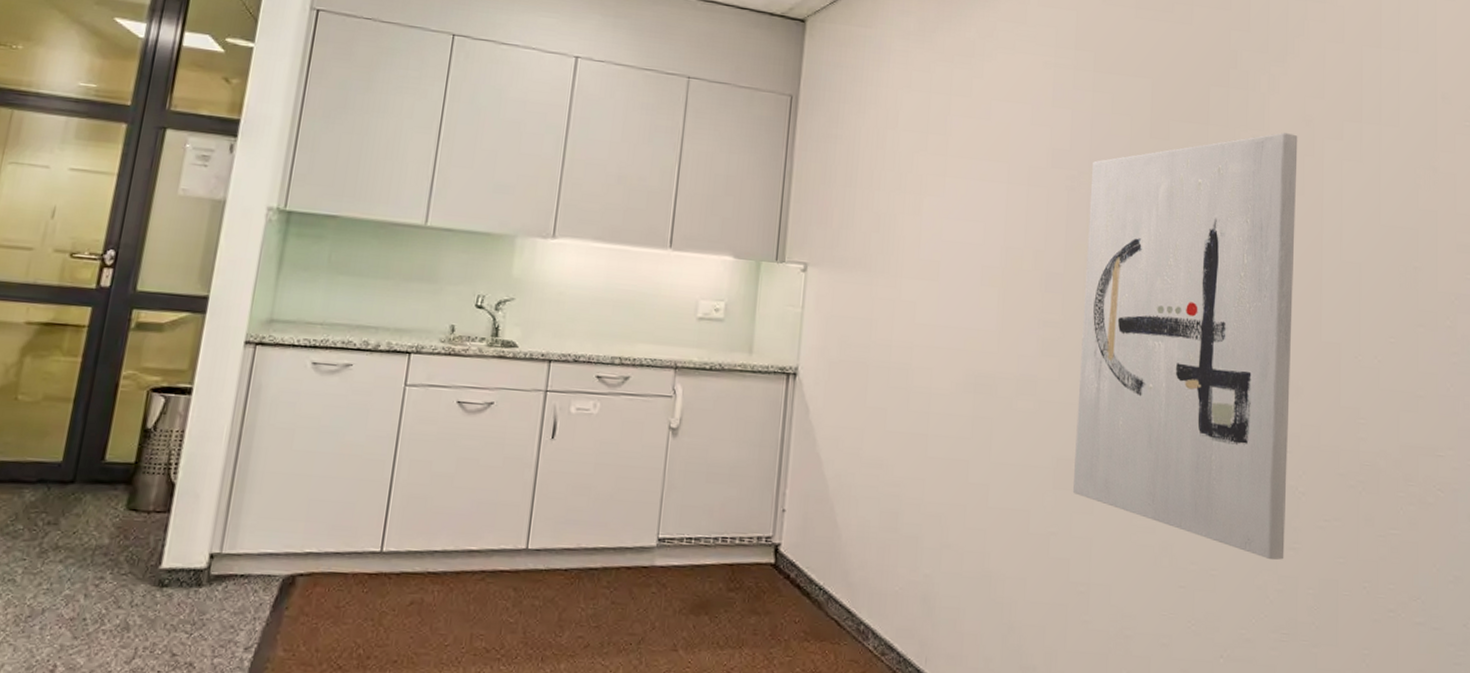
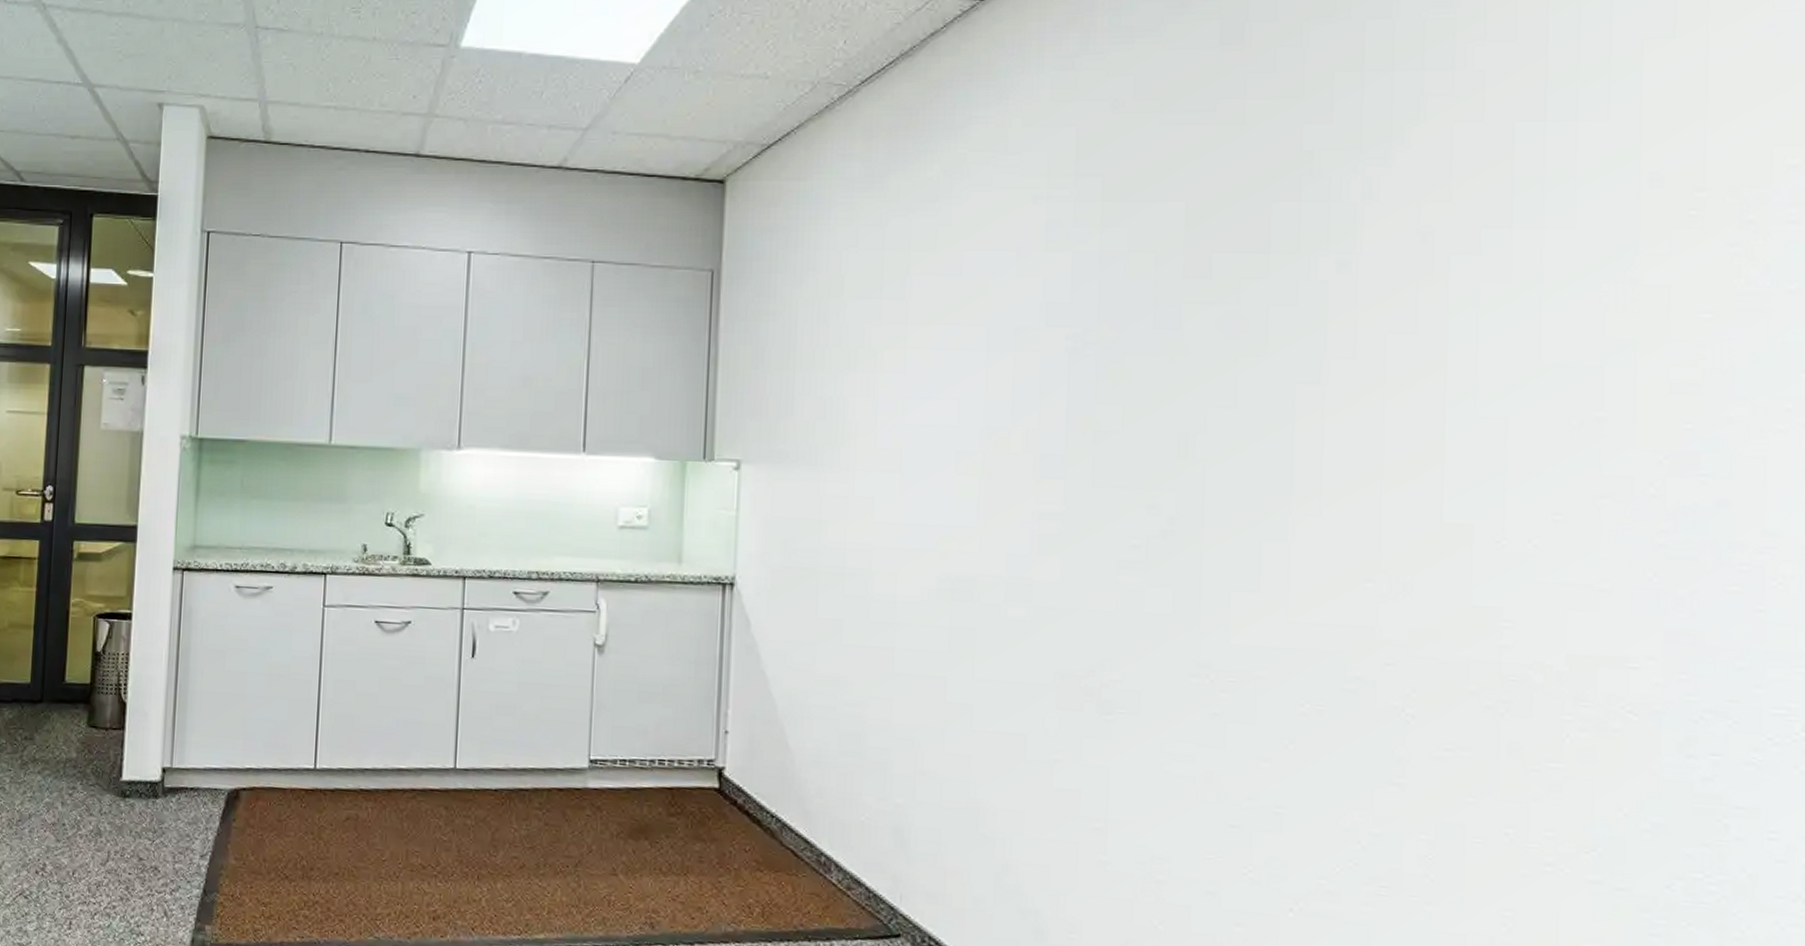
wall art: present [1072,132,1298,560] -> none [1082,253,1408,798]

